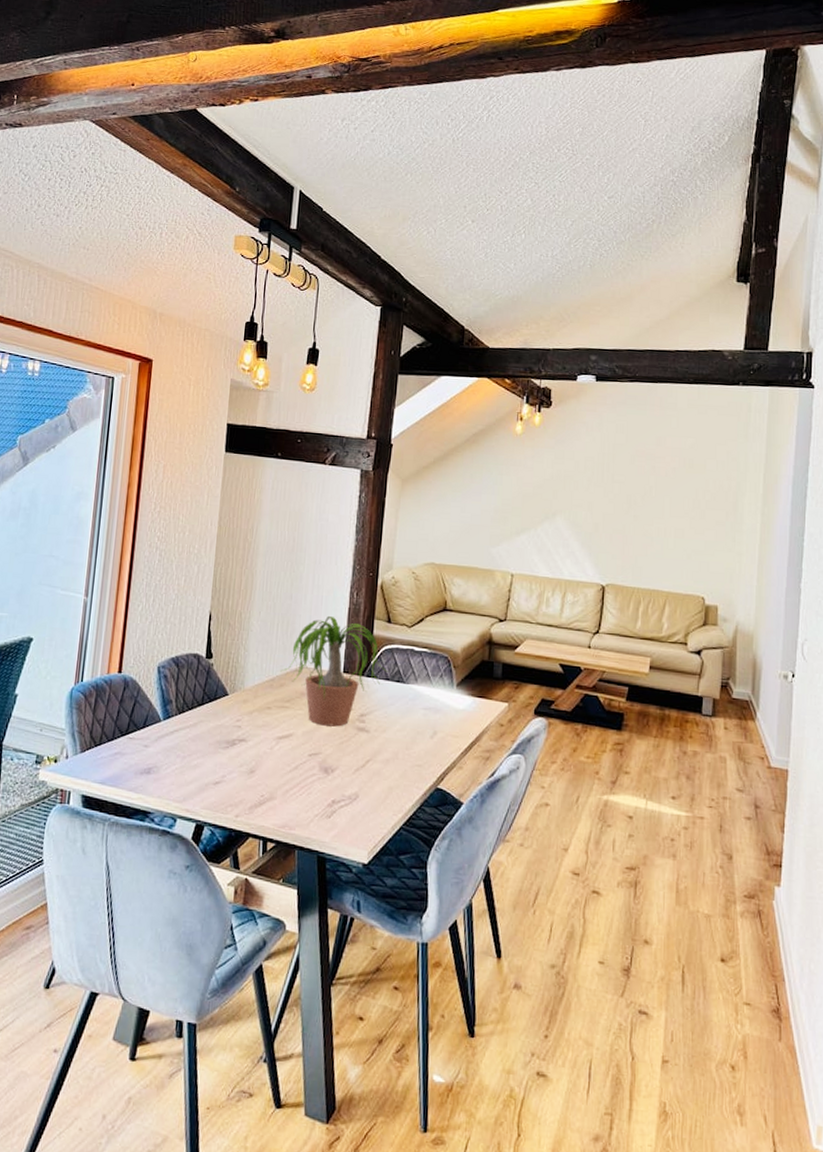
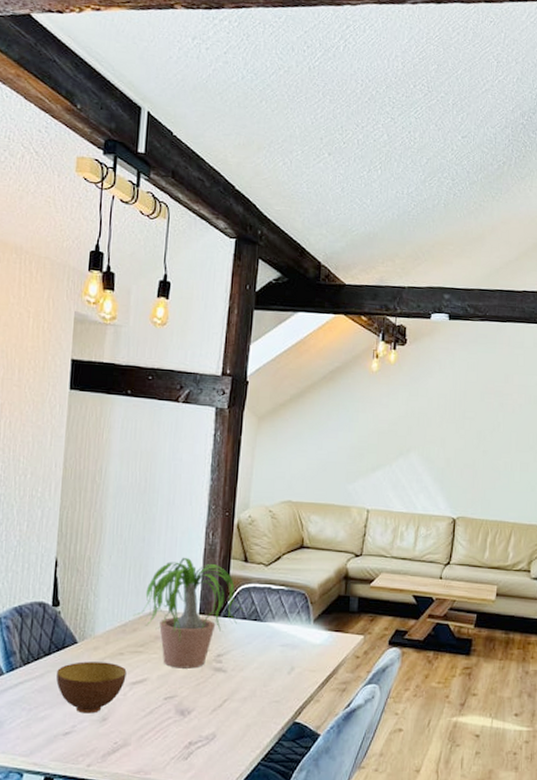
bowl: none [208,713,274,765] -> present [56,661,127,714]

